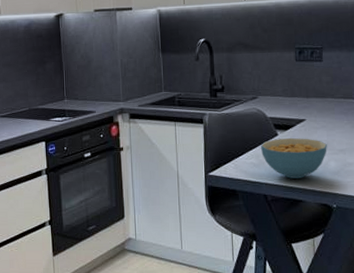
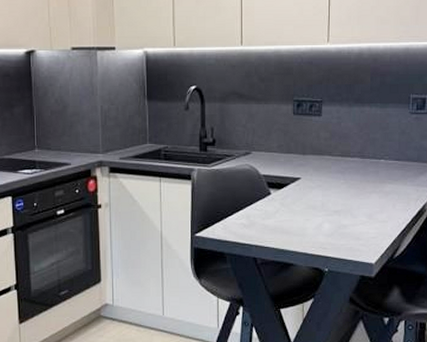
cereal bowl: present [260,138,327,179] -> none [251,198,322,241]

